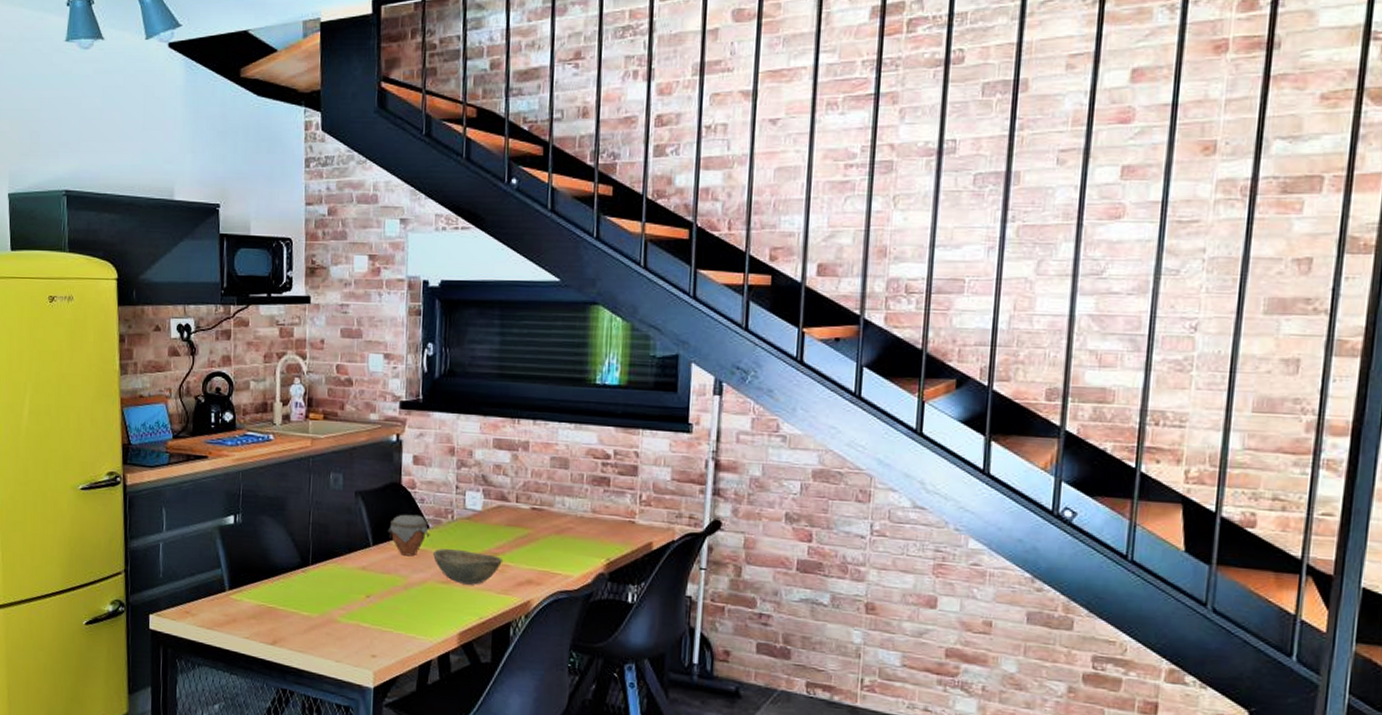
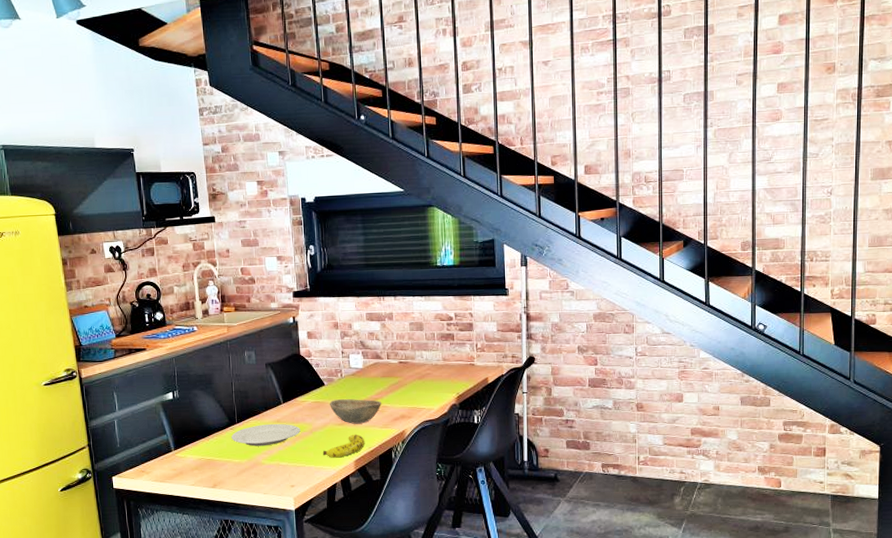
plate: none [302,570,392,599] -> present [231,423,301,447]
jar: present [387,514,430,557] -> none [293,376,326,408]
fruit: none [417,597,476,627] -> present [322,434,365,458]

